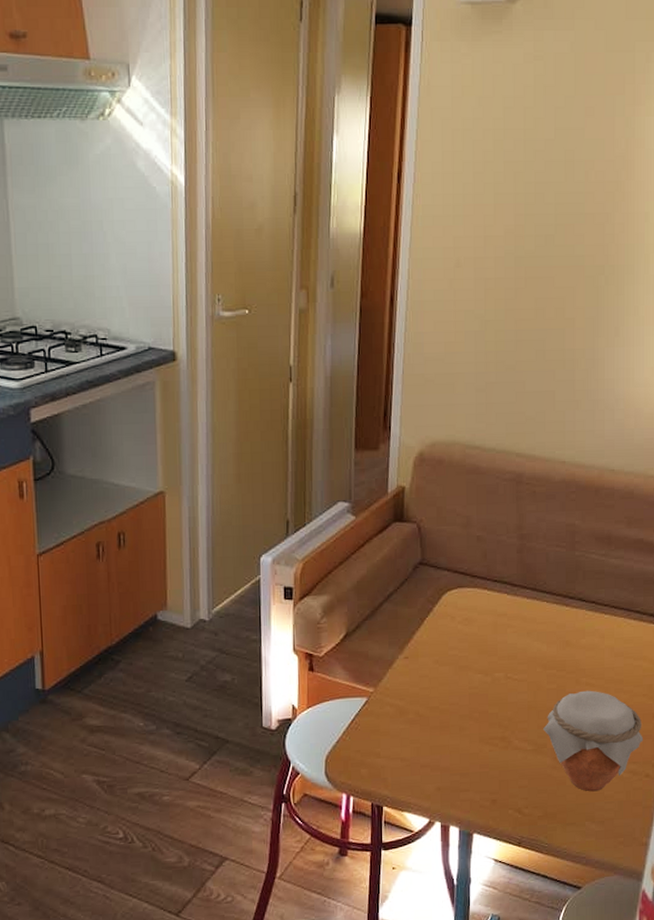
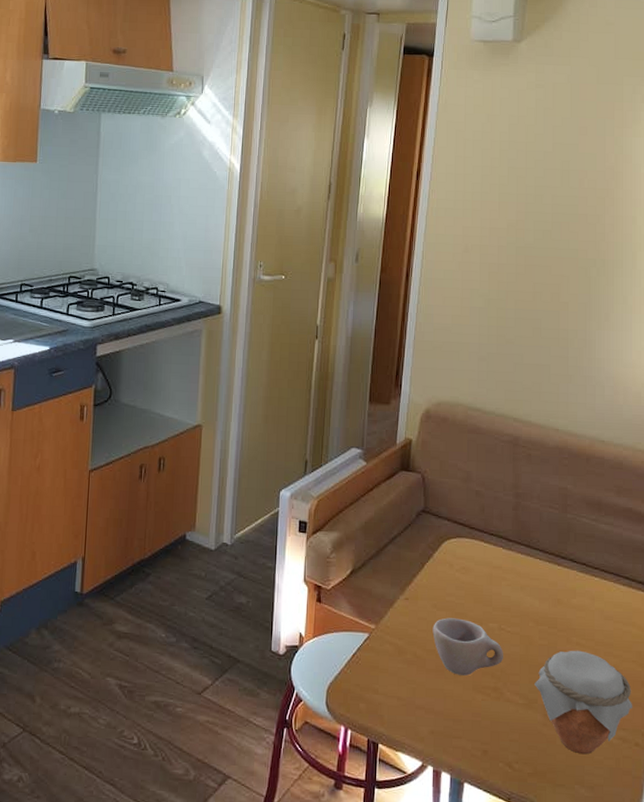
cup: none [435,671,510,729] -> present [432,618,503,676]

